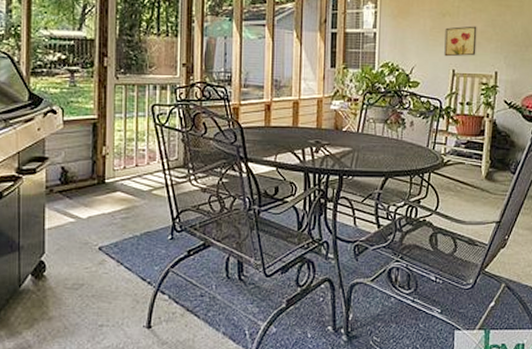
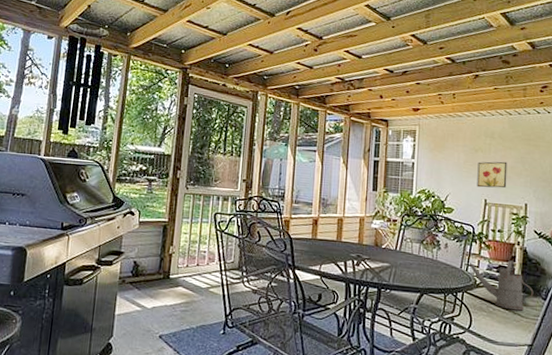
watering can: none [436,135,503,187] -> present [469,260,534,311]

